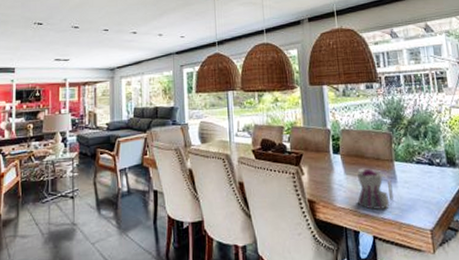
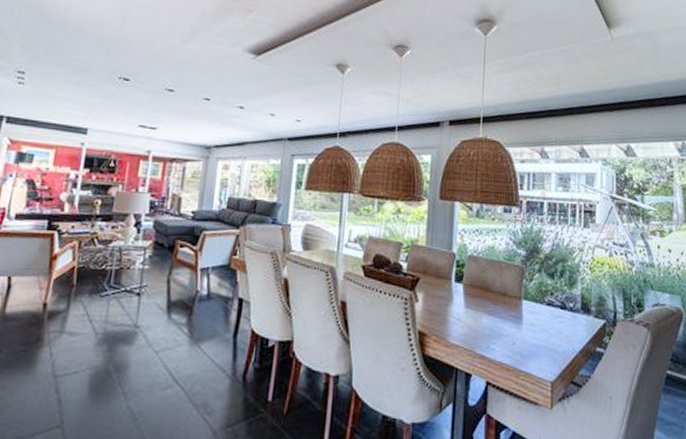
teapot: present [351,168,394,210] -> none [472,303,516,352]

